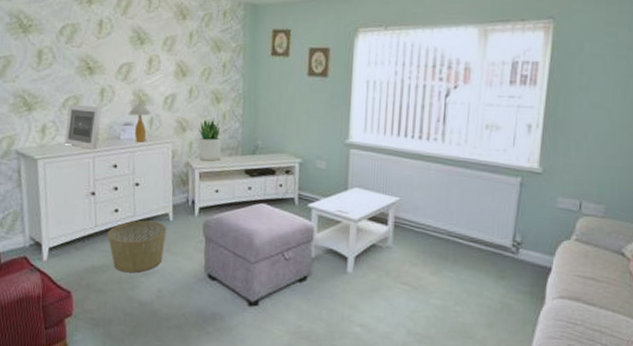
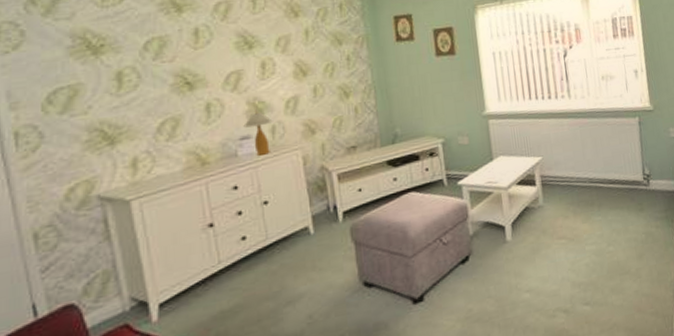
picture frame: present [64,104,102,150] -> none [164,124,210,176]
basket: present [107,220,167,273] -> none [236,239,309,308]
planter: present [198,118,222,162] -> none [330,114,359,162]

